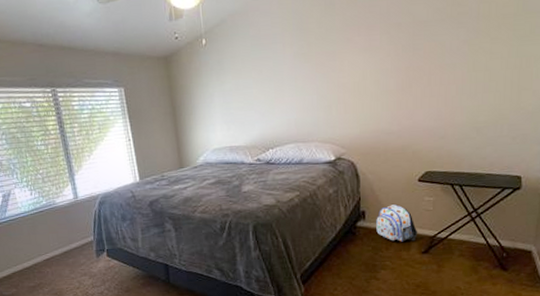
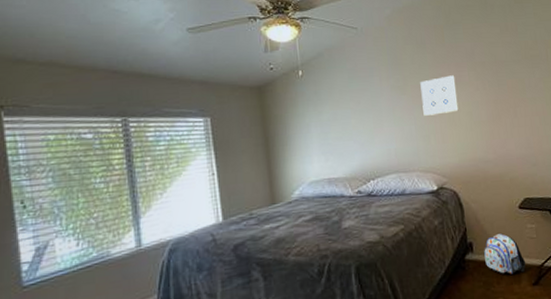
wall art: none [326,39,365,85] -> present [420,75,459,116]

